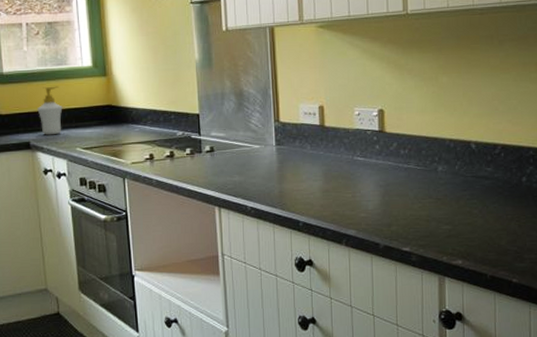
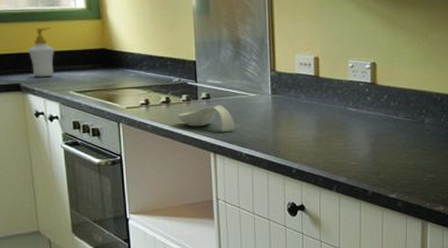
spoon rest: none [182,157,240,185] -> present [178,105,236,131]

